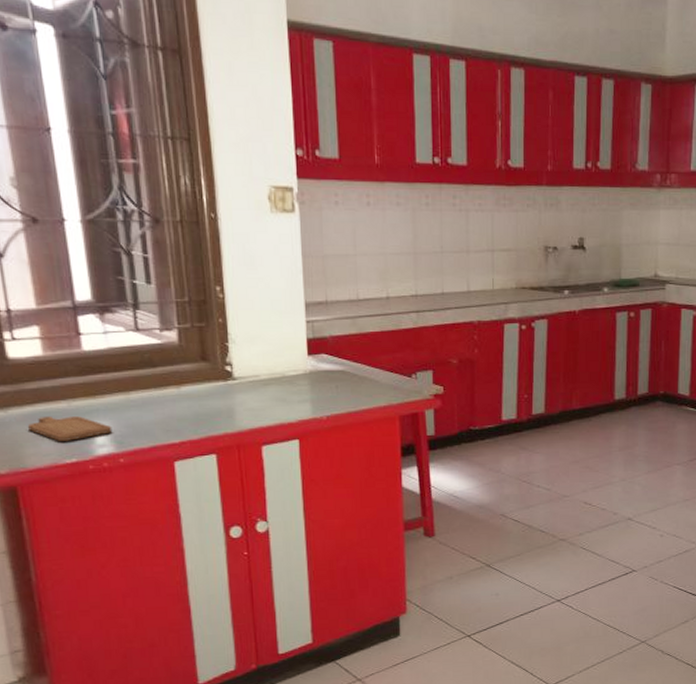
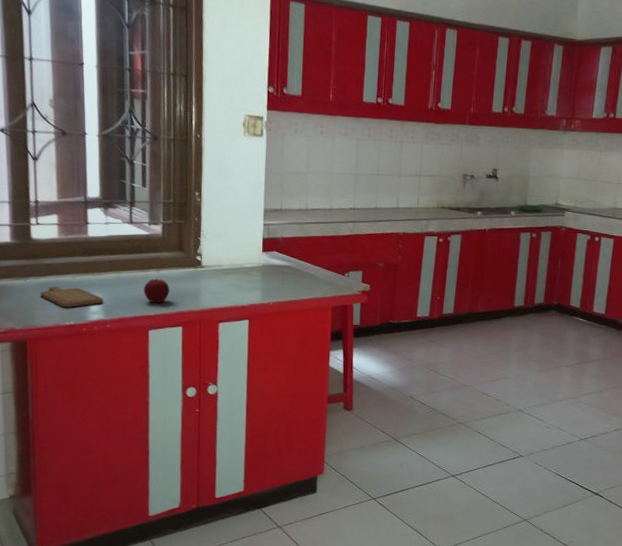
apple: none [162,396,196,428] -> present [143,278,170,304]

